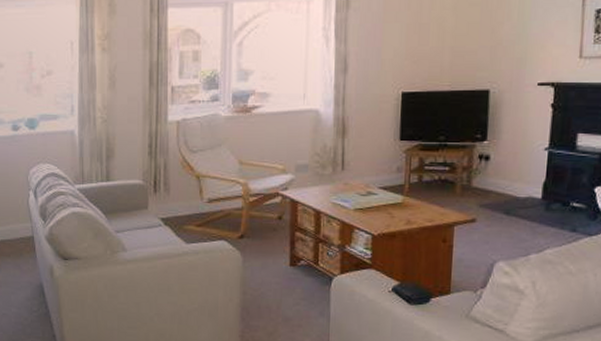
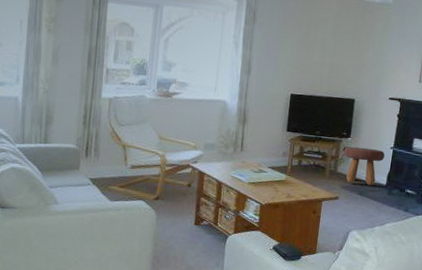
footstool: none [478,152,538,201] -> present [343,146,385,186]

